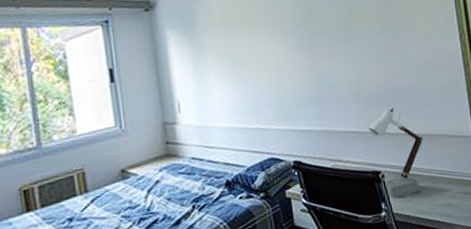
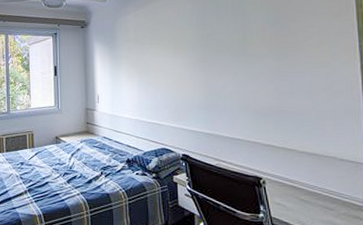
desk lamp: present [368,107,423,198] -> none [253,124,309,205]

